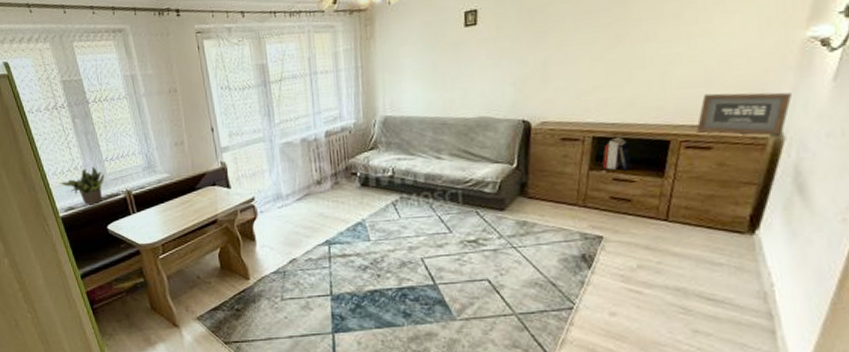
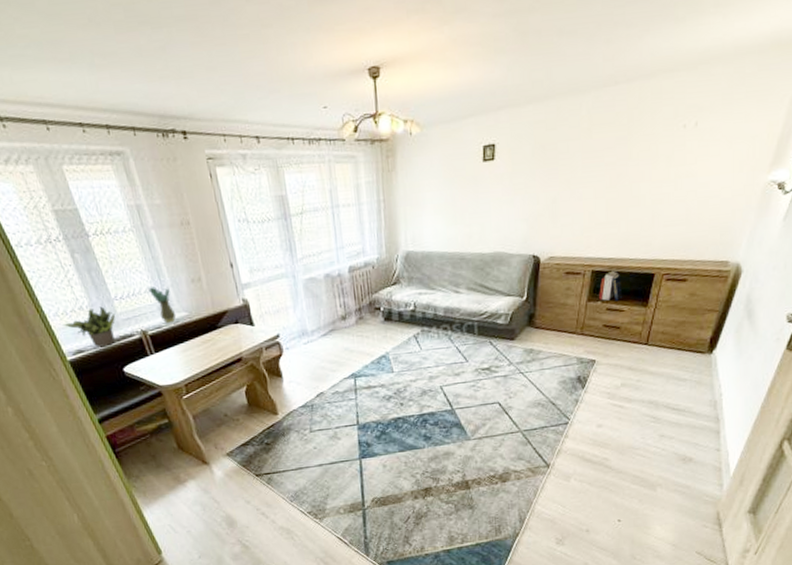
vase: none [135,149,159,185] -> present [148,287,177,324]
picture frame: present [696,92,793,136] -> none [676,230,752,269]

